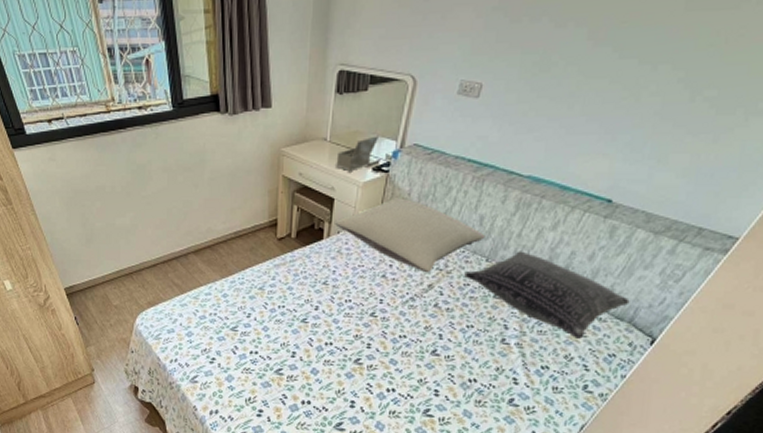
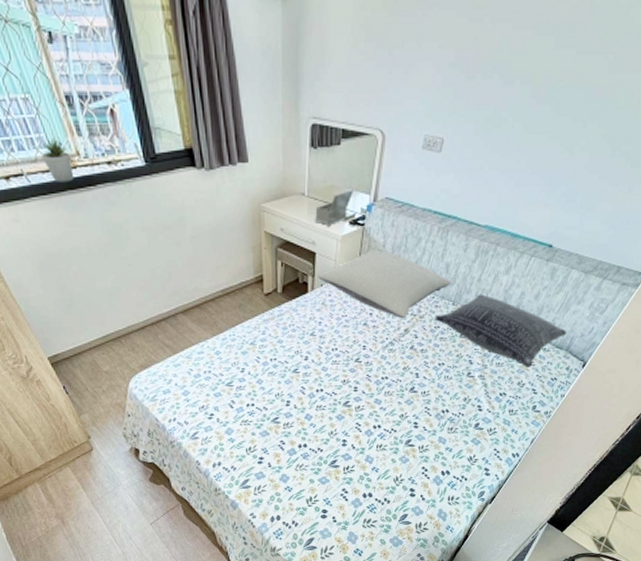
potted plant: none [81,85,107,125] -> present [41,137,74,182]

